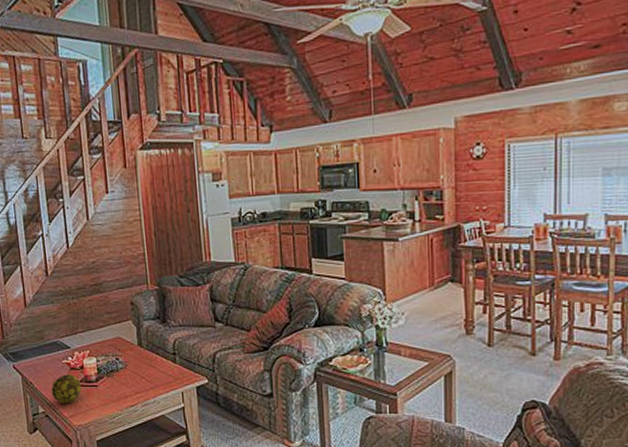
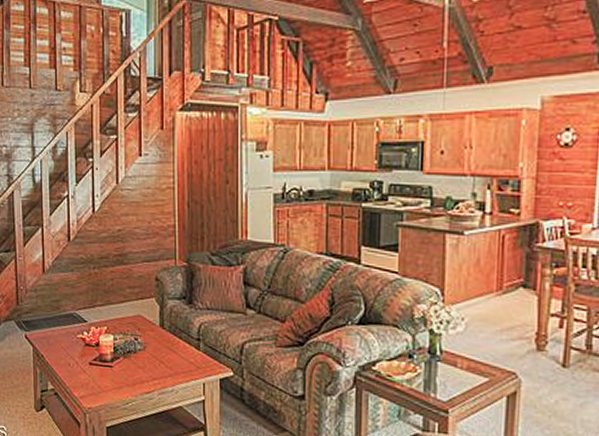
decorative ball: present [51,374,82,404] -> none [63,350,95,383]

